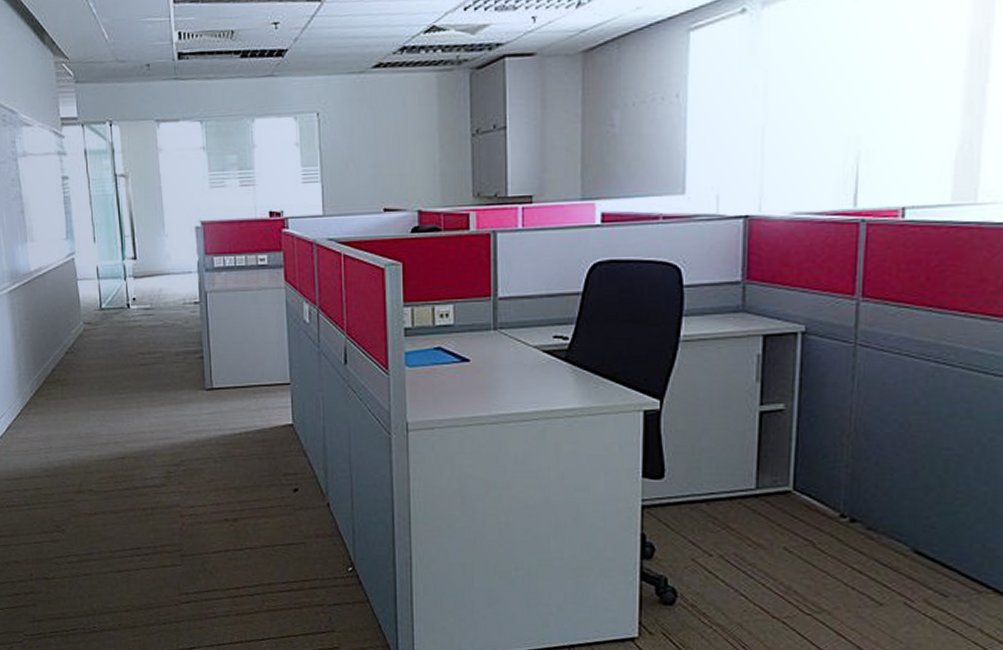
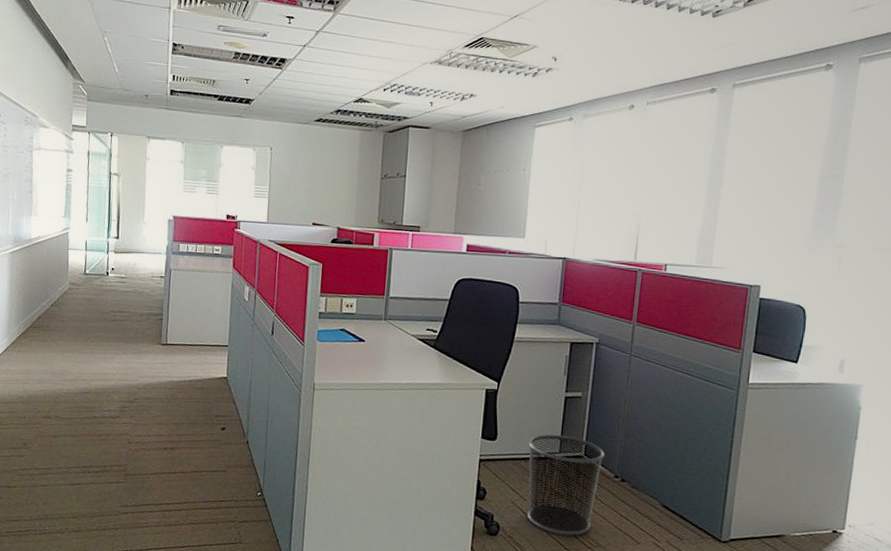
waste bin: none [710,465,823,600] -> present [526,434,605,536]

